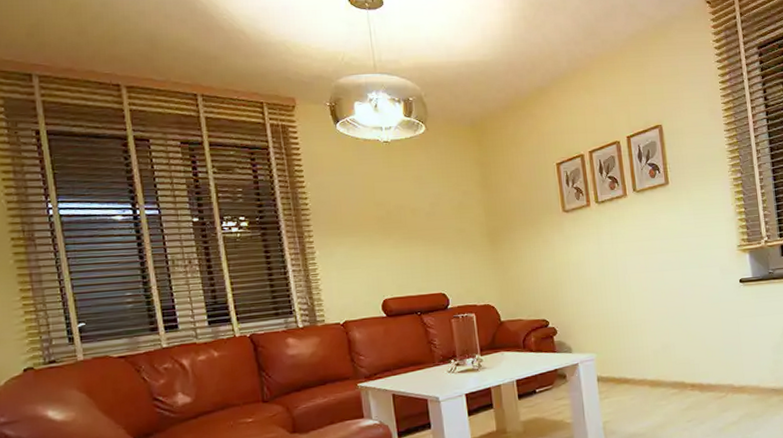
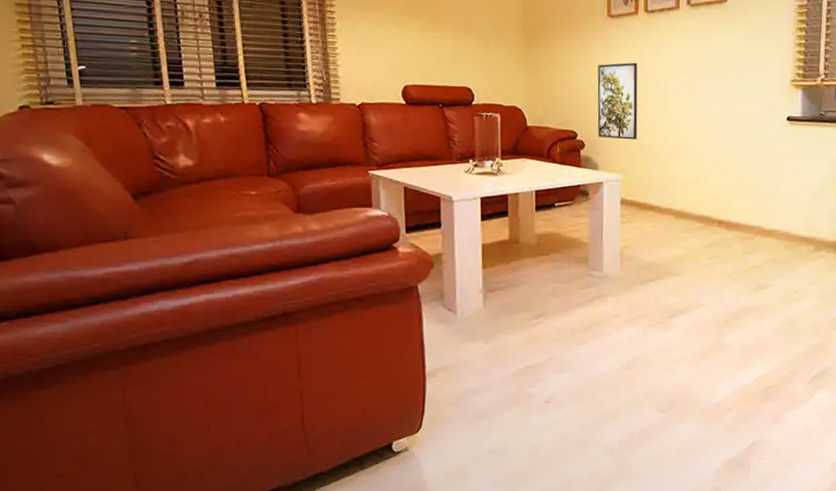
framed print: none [560,249,605,322] -> present [597,62,638,140]

